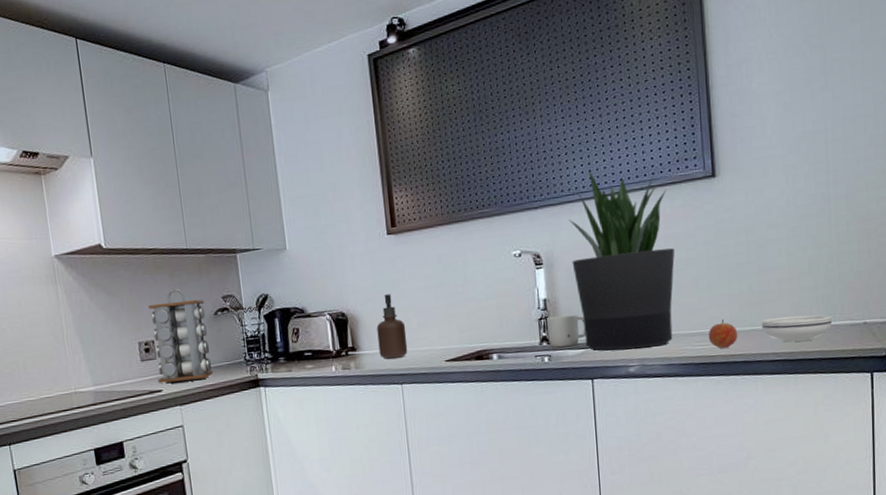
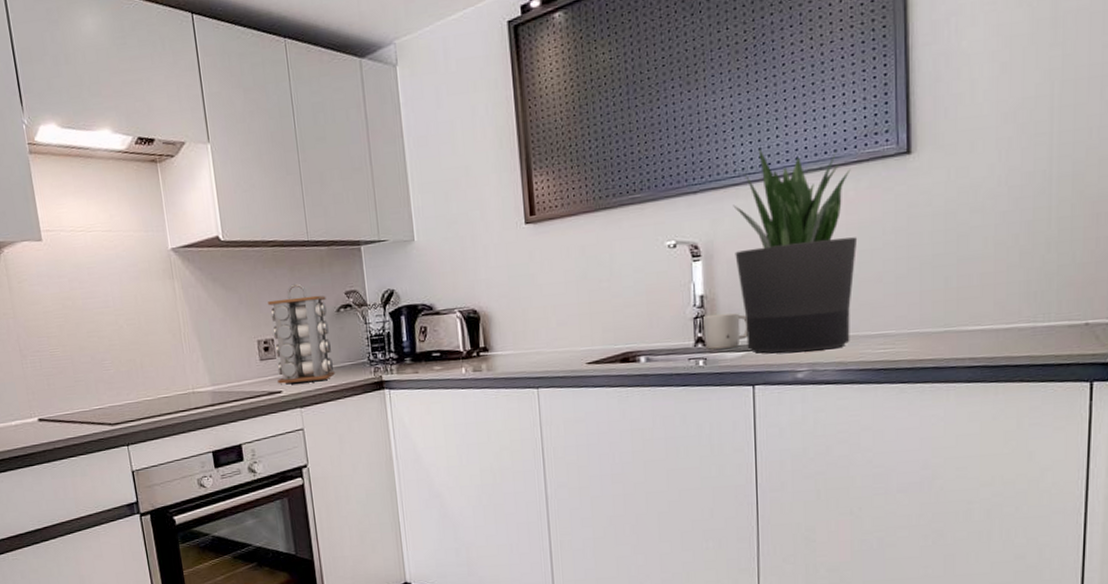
soap dispenser: present [377,294,408,359] -> none [511,289,546,361]
fruit: present [708,319,738,349] -> none [892,319,929,353]
bowl: present [761,314,833,342] -> none [958,314,1046,346]

